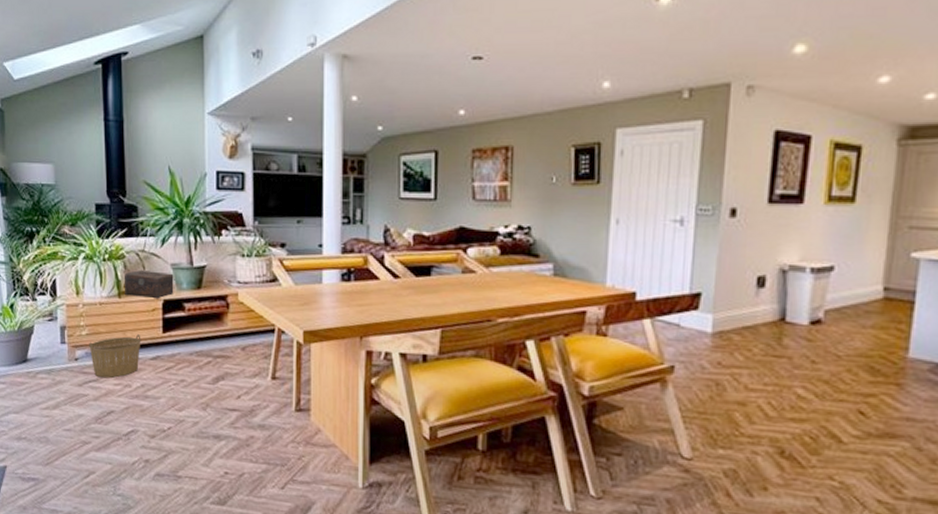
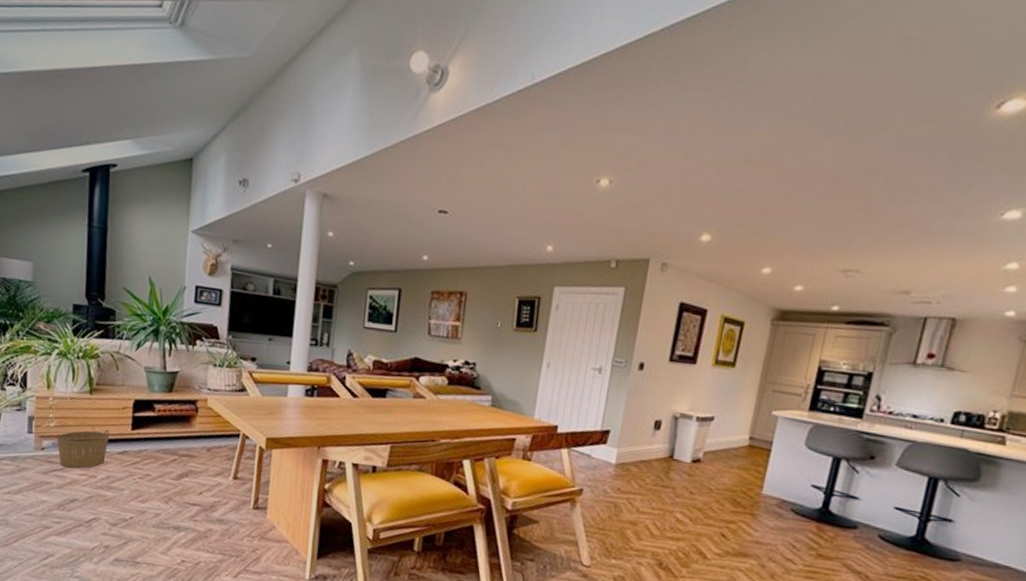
decorative box: present [125,270,174,299] -> none [96,370,147,399]

